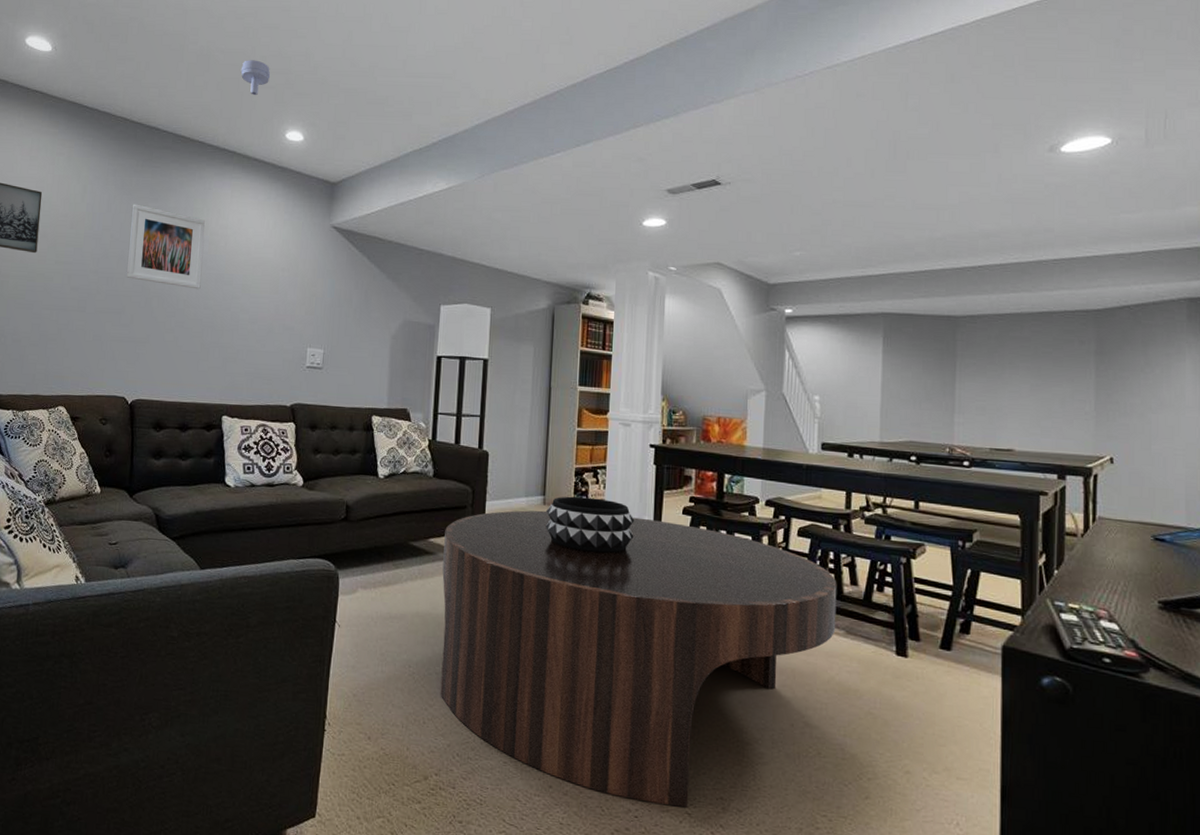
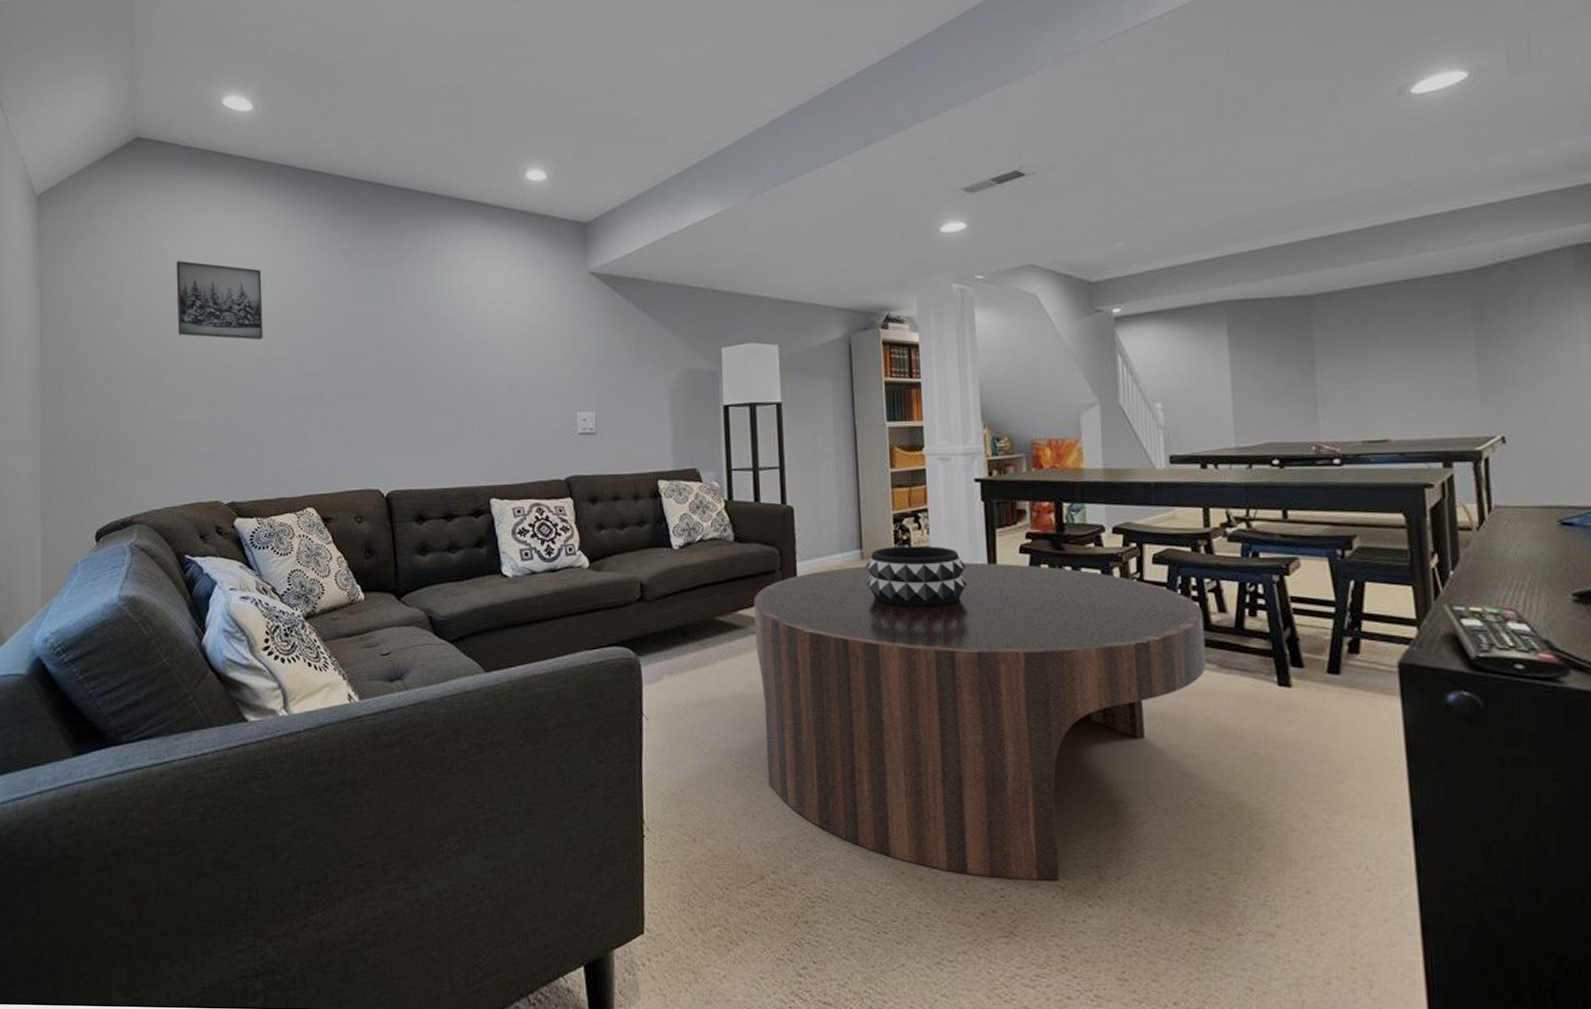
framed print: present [127,204,206,290] -> none [363,271,450,360]
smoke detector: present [240,60,271,96] -> none [467,94,502,135]

